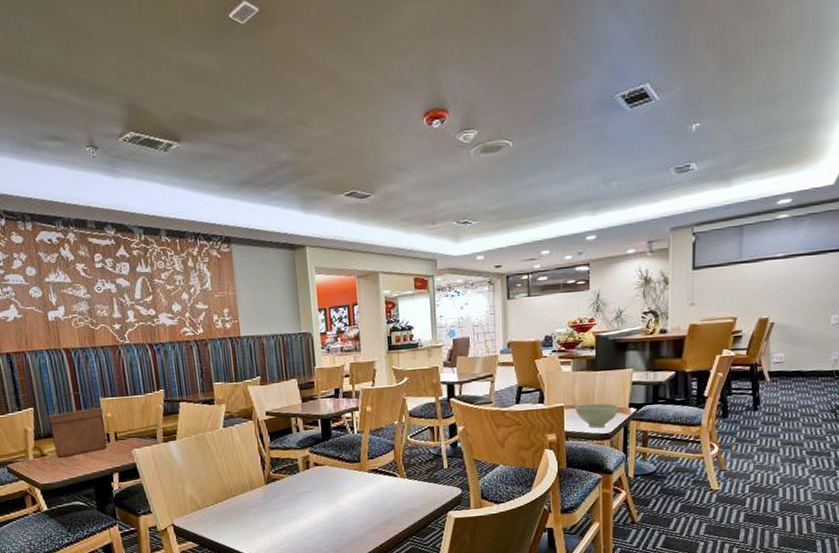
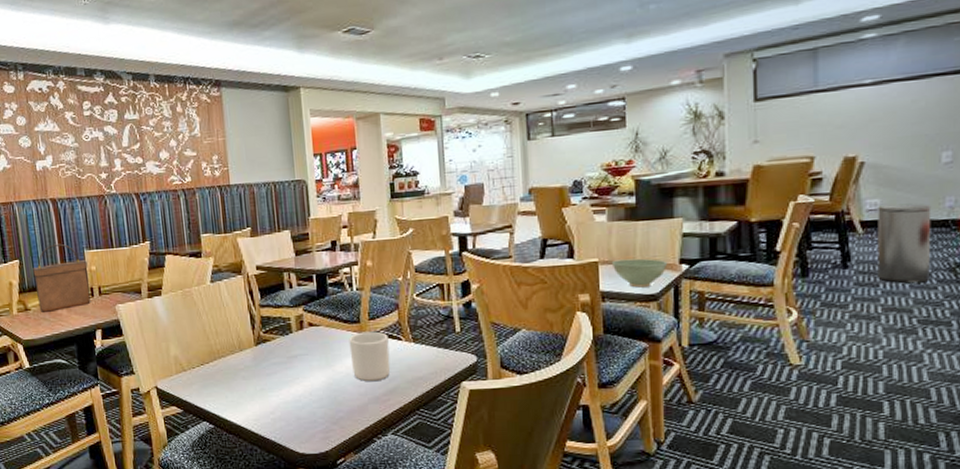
mug: none [350,469,387,514] -> present [349,331,391,382]
pedal bin: none [779,357,821,423] -> present [878,203,932,284]

